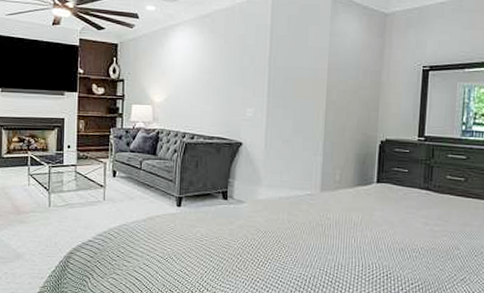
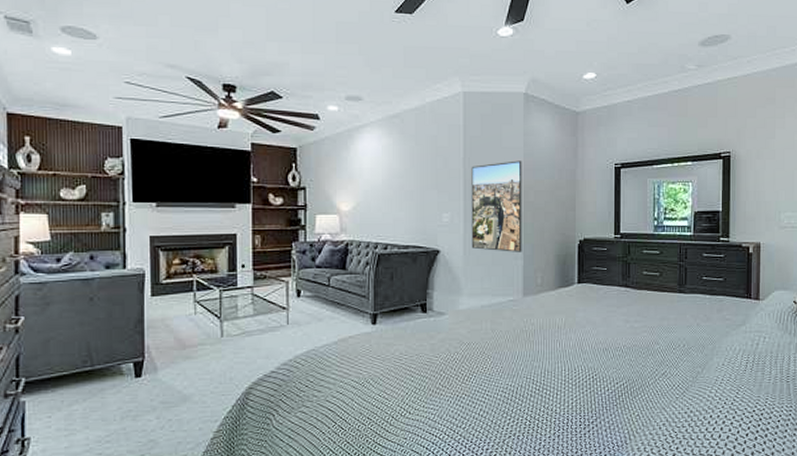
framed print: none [272,60,327,149] -> present [471,160,522,252]

